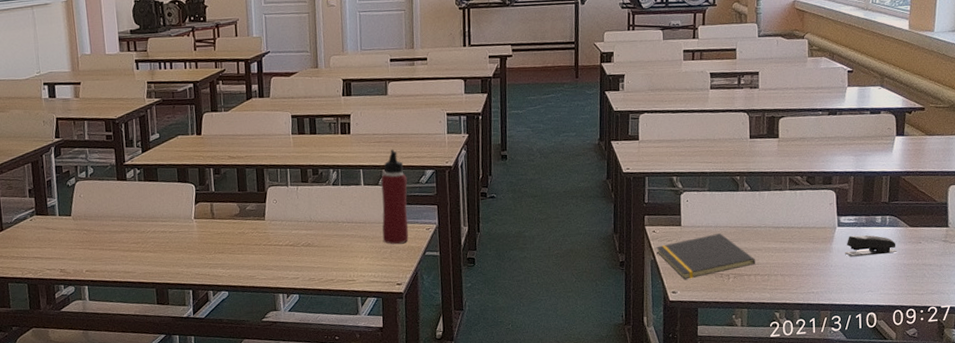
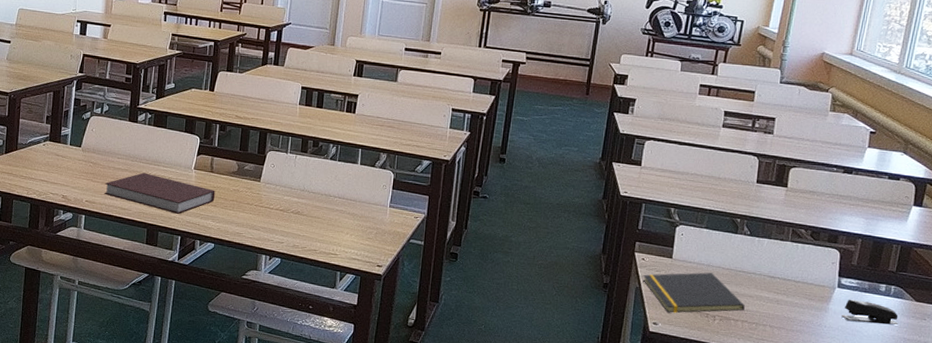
notebook: none [103,231,221,268] -> present [104,172,215,214]
water bottle: present [381,149,409,244] -> none [370,135,403,227]

